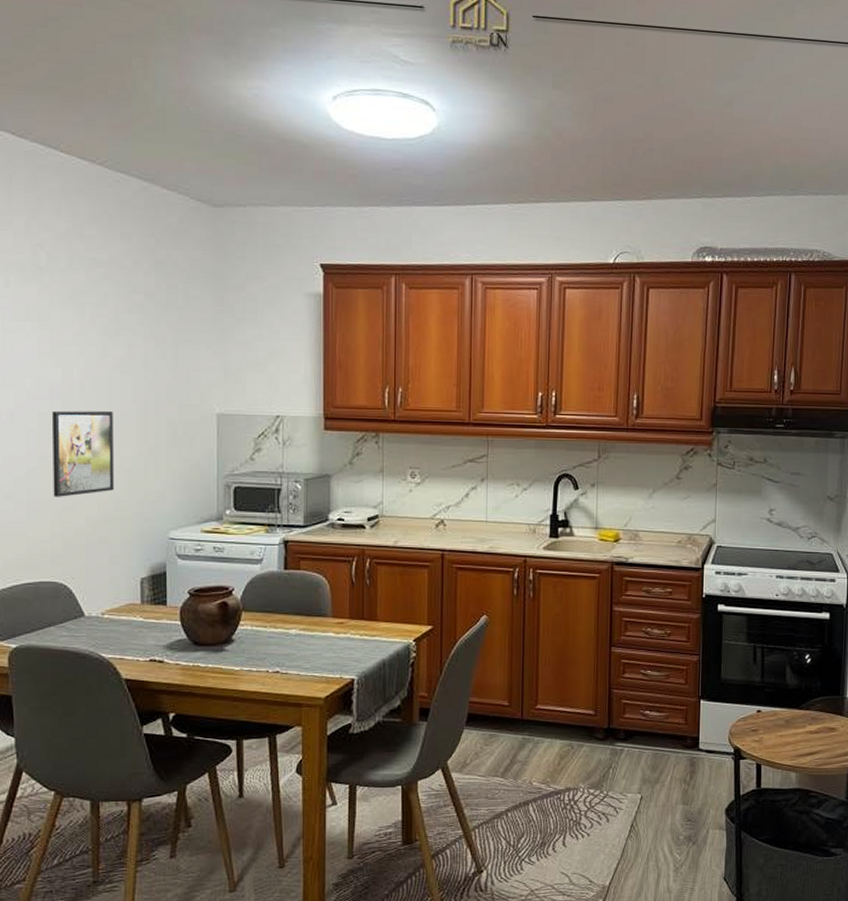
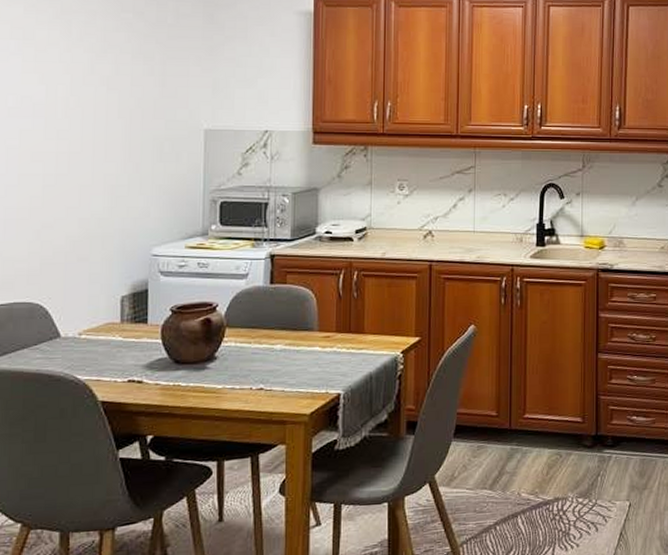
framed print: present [51,410,115,497] -> none [32,128,98,215]

